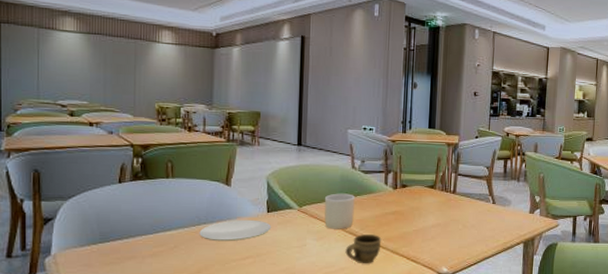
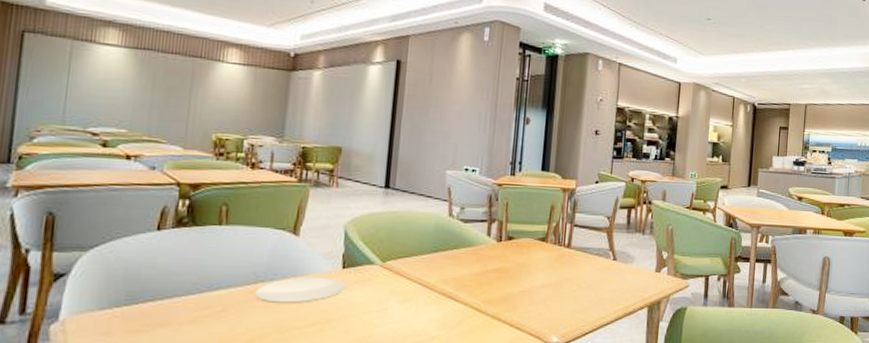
mug: present [324,193,355,229] -> none [412,246,451,290]
cup: present [345,234,382,263] -> none [435,296,481,331]

